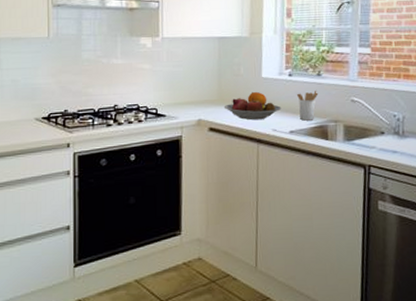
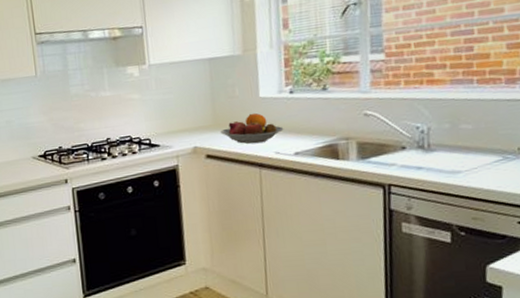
utensil holder: present [297,90,319,121] -> none [300,106,325,141]

